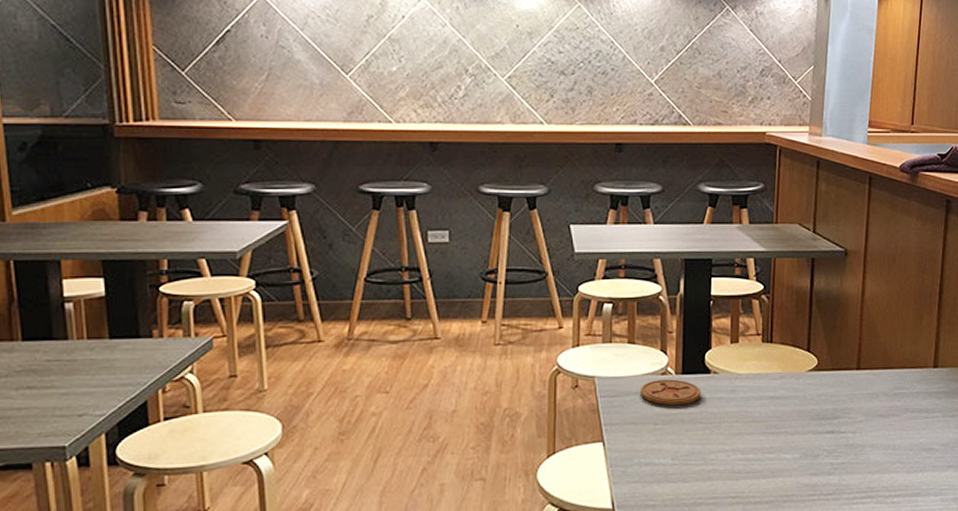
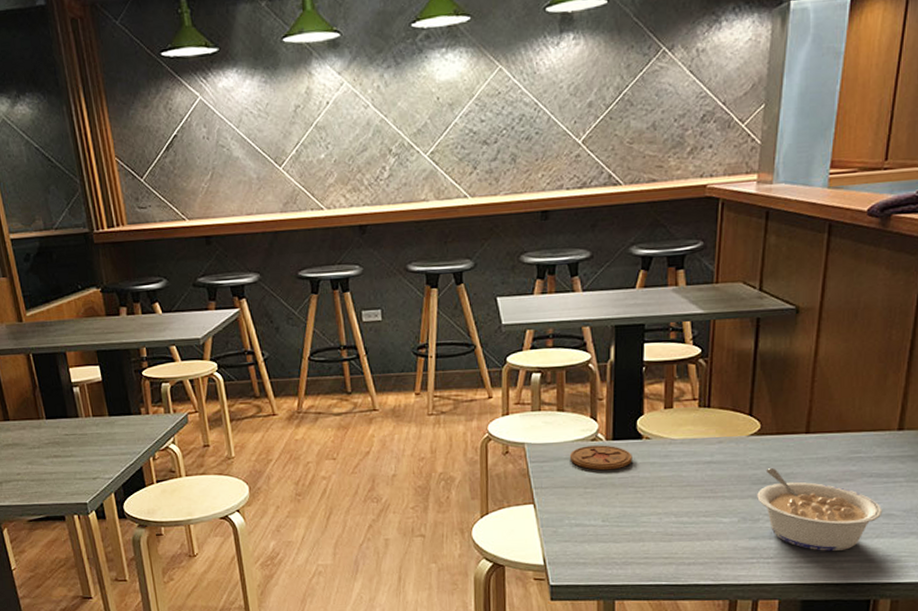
legume: none [816,404,925,487] -> present [757,468,883,552]

